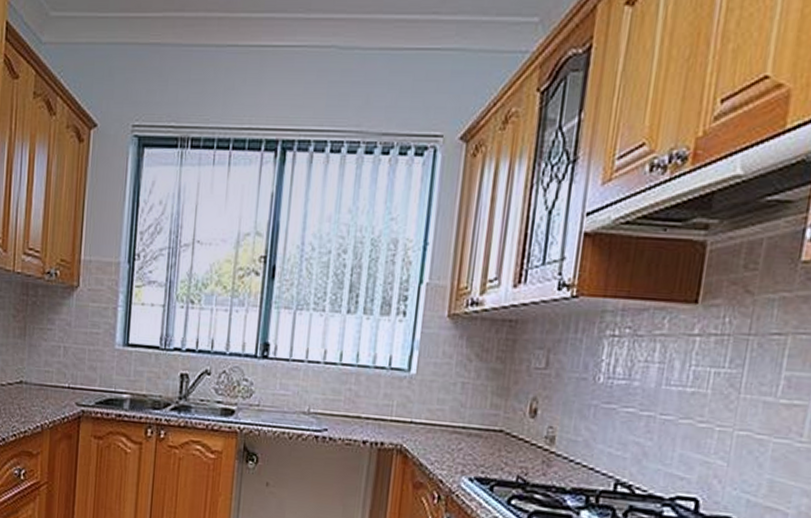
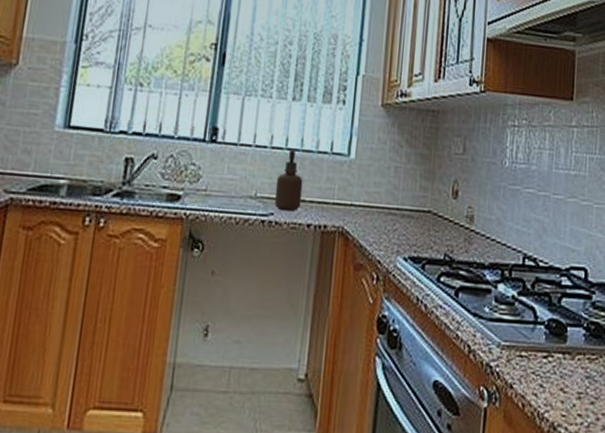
soap dispenser: none [329,365,359,427] -> present [275,149,303,211]

